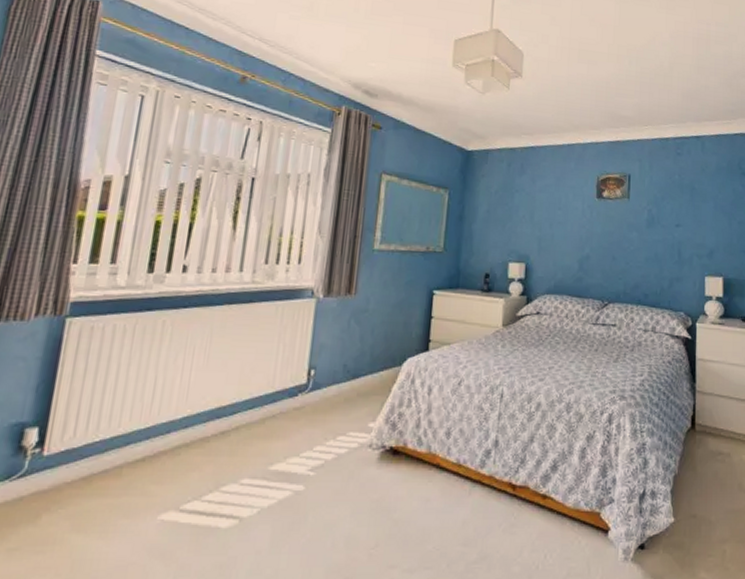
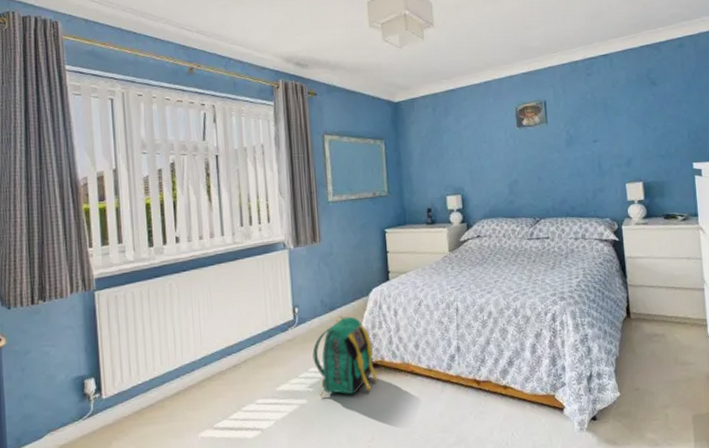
backpack: none [321,386,397,486] -> present [312,316,378,397]

